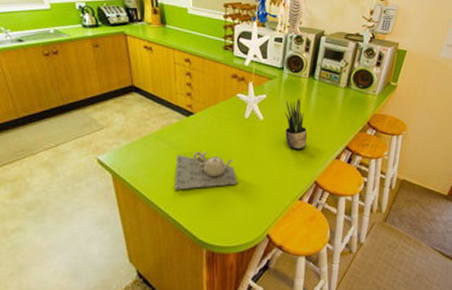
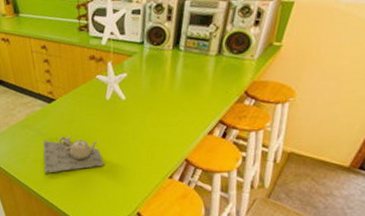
potted plant: present [285,99,307,148] -> none [148,73,174,127]

